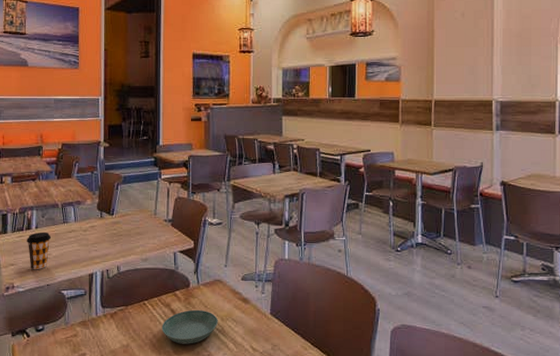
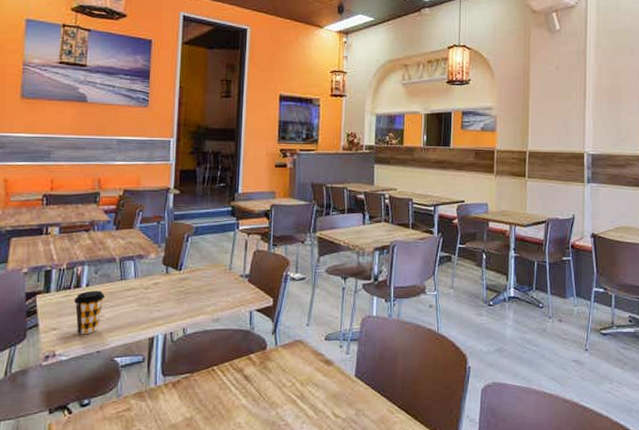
saucer: present [162,309,218,344] -> none [232,374,297,414]

